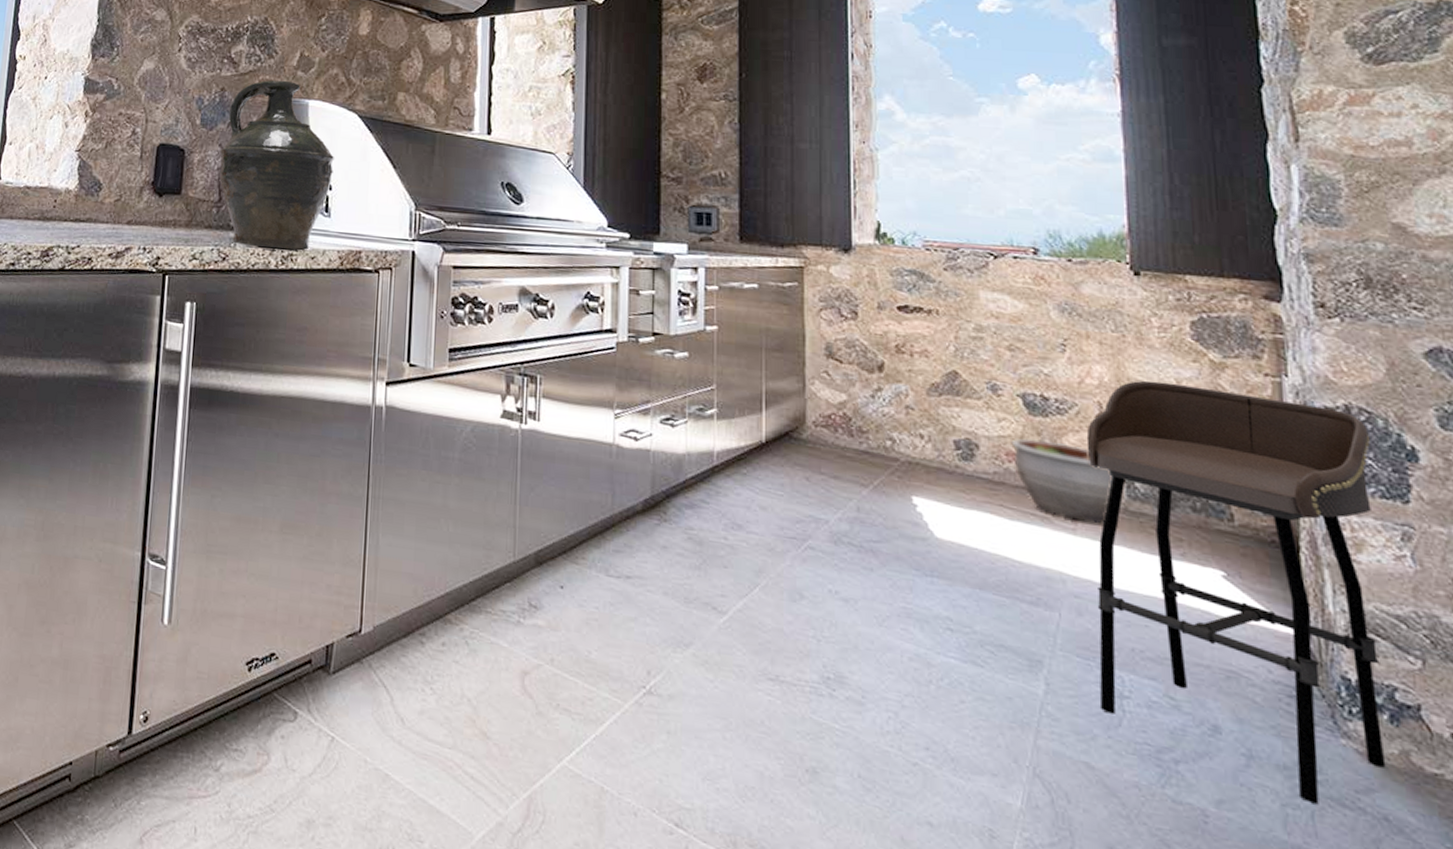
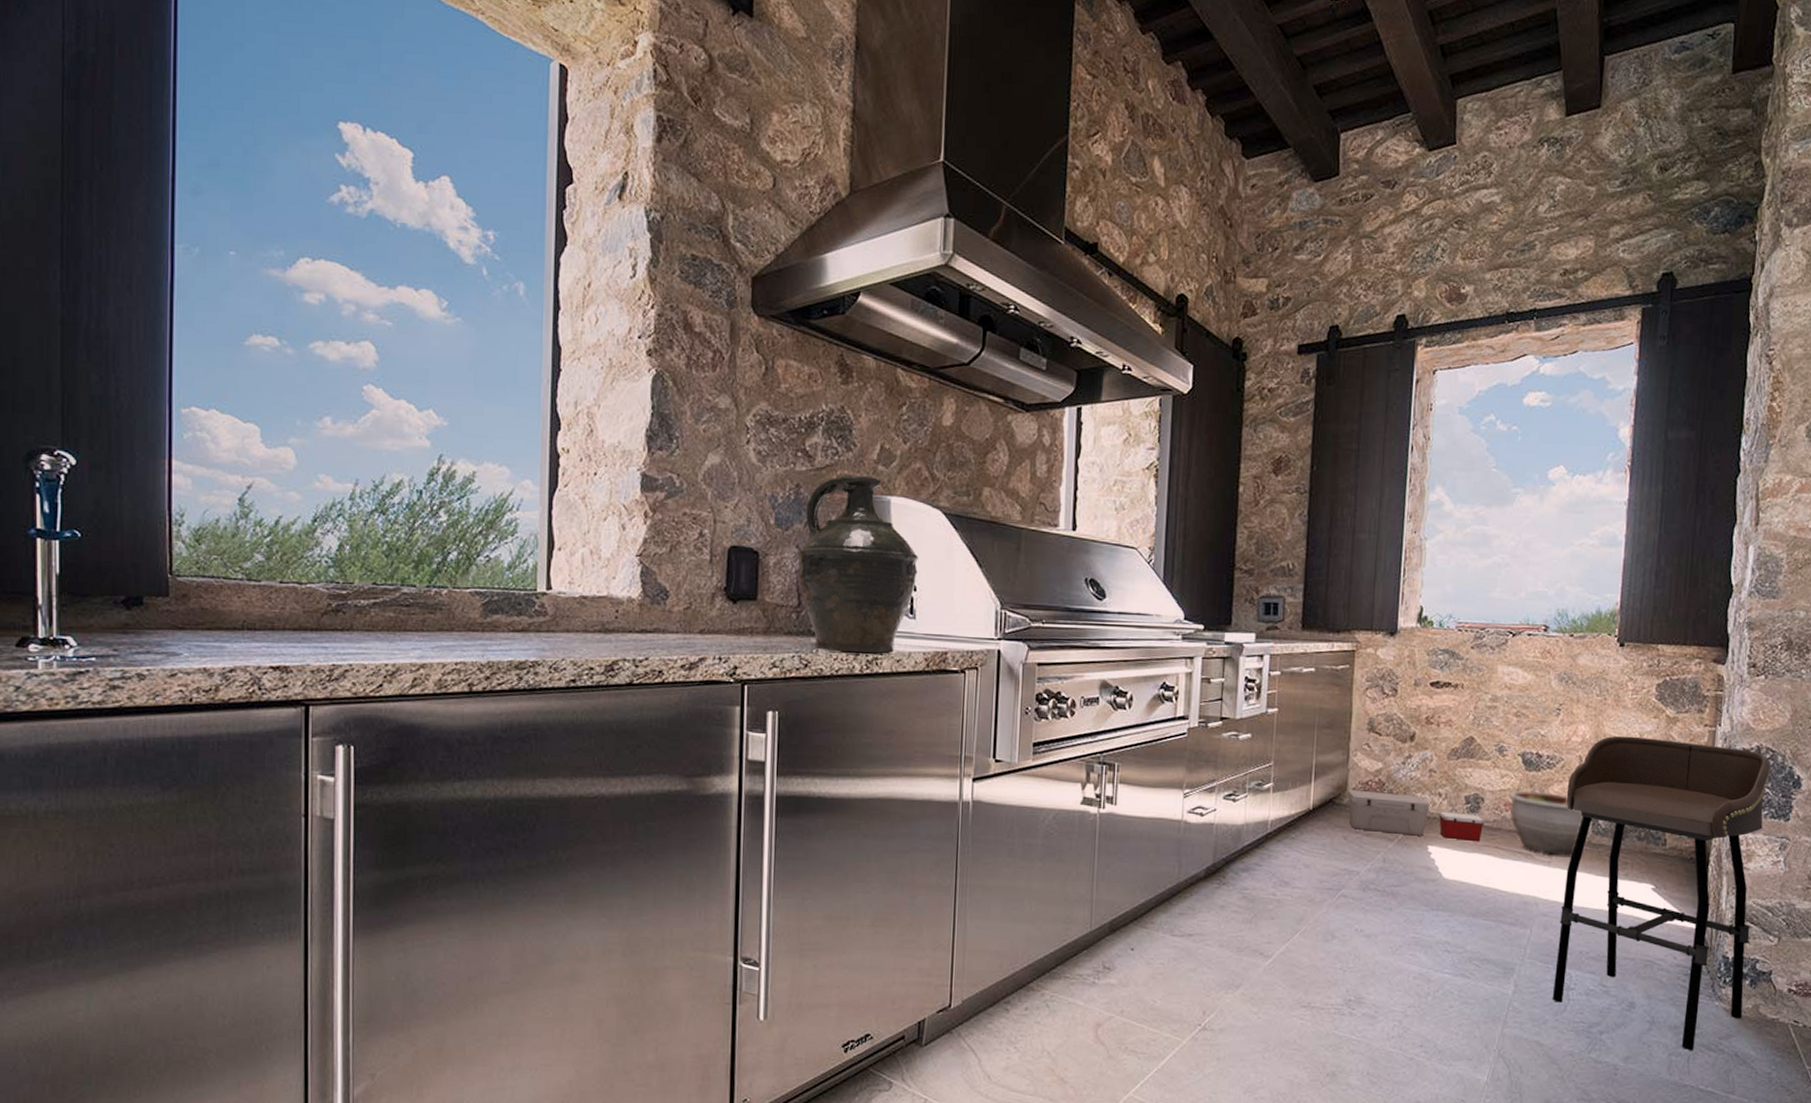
cooler: none [807,422,982,496] -> present [1347,789,1485,841]

